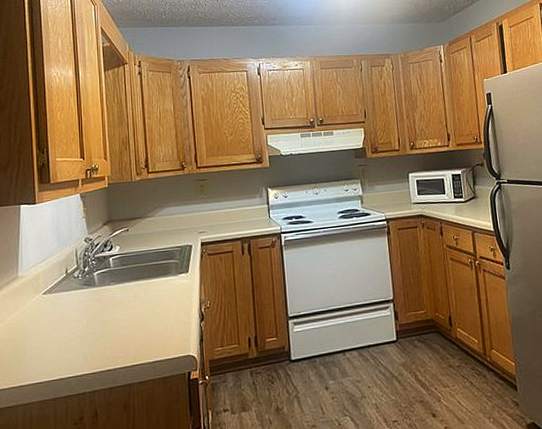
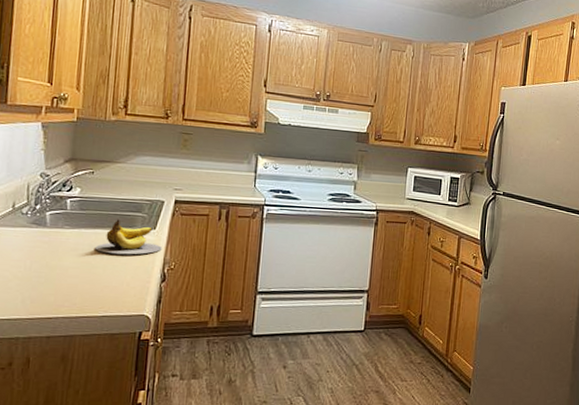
banana: none [139,268,196,302] -> present [95,219,162,255]

